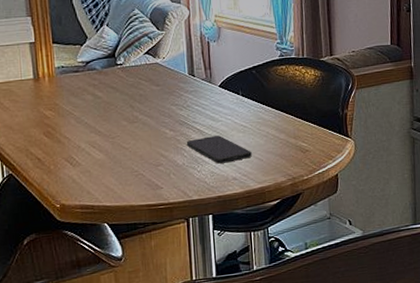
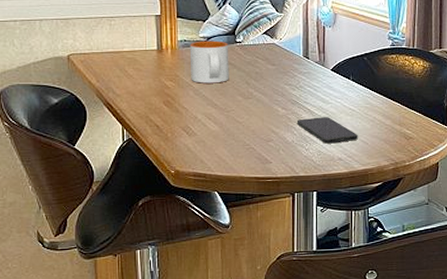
mug: none [67,64,112,111] -> present [189,40,229,83]

